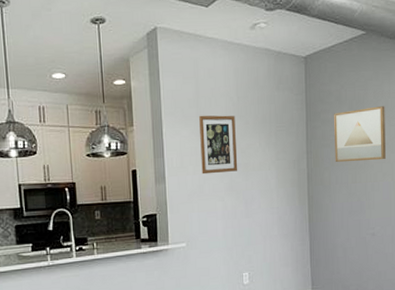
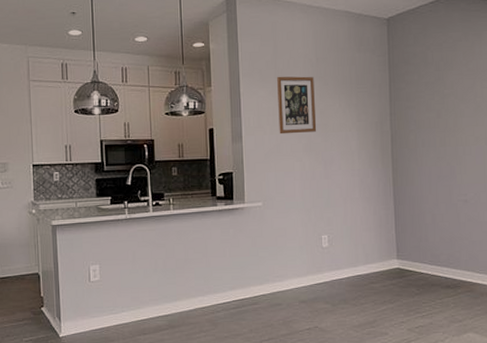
wall art: present [334,106,386,163] -> none [419,67,478,125]

